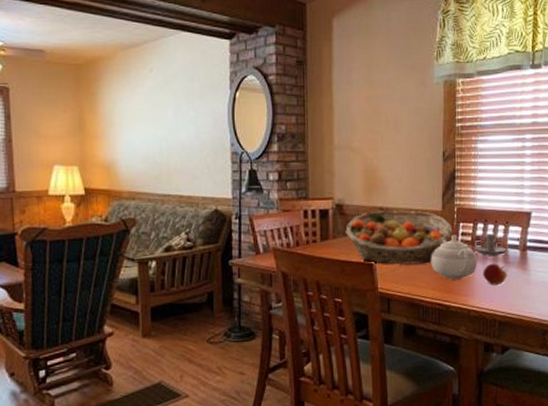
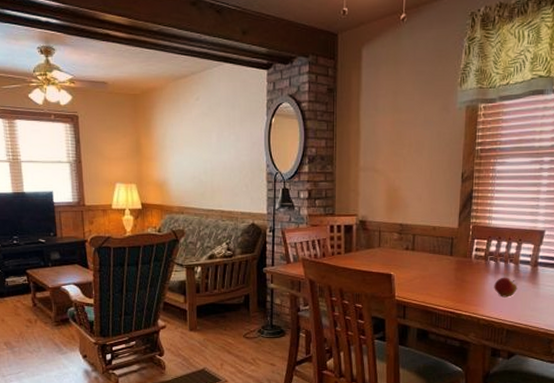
fruit basket: present [345,210,453,265] -> none [367,227,467,276]
teapot: present [431,235,478,280] -> none [445,250,490,291]
candle holder: present [474,234,507,256] -> none [487,250,519,270]

